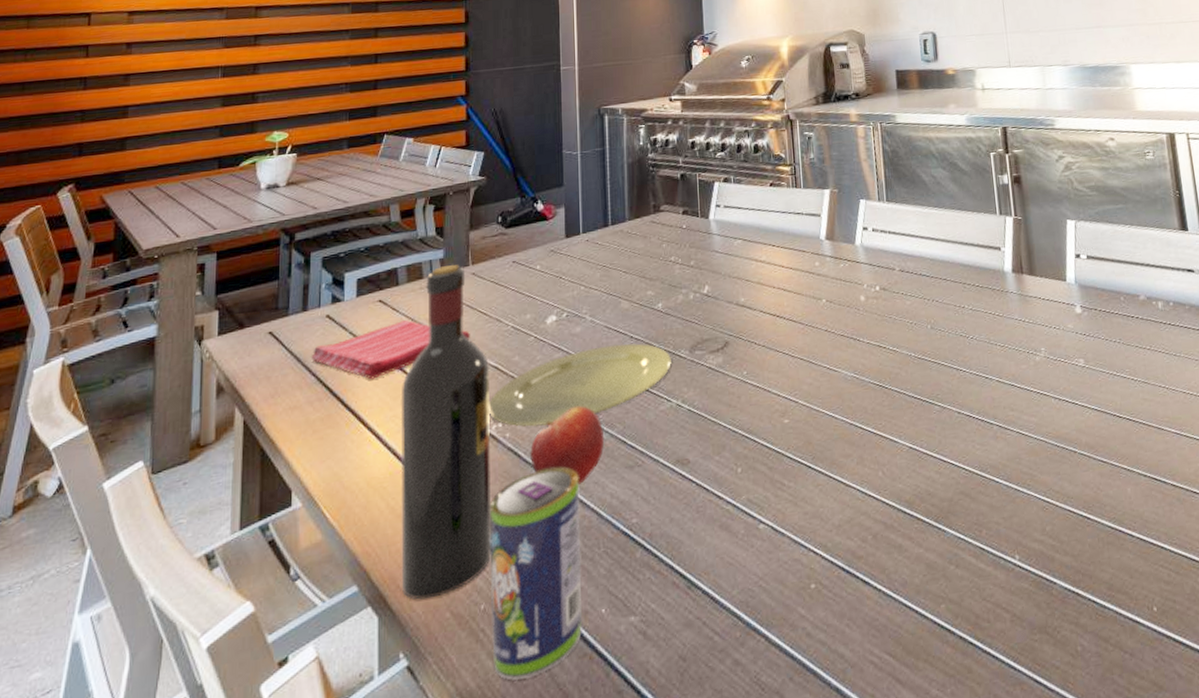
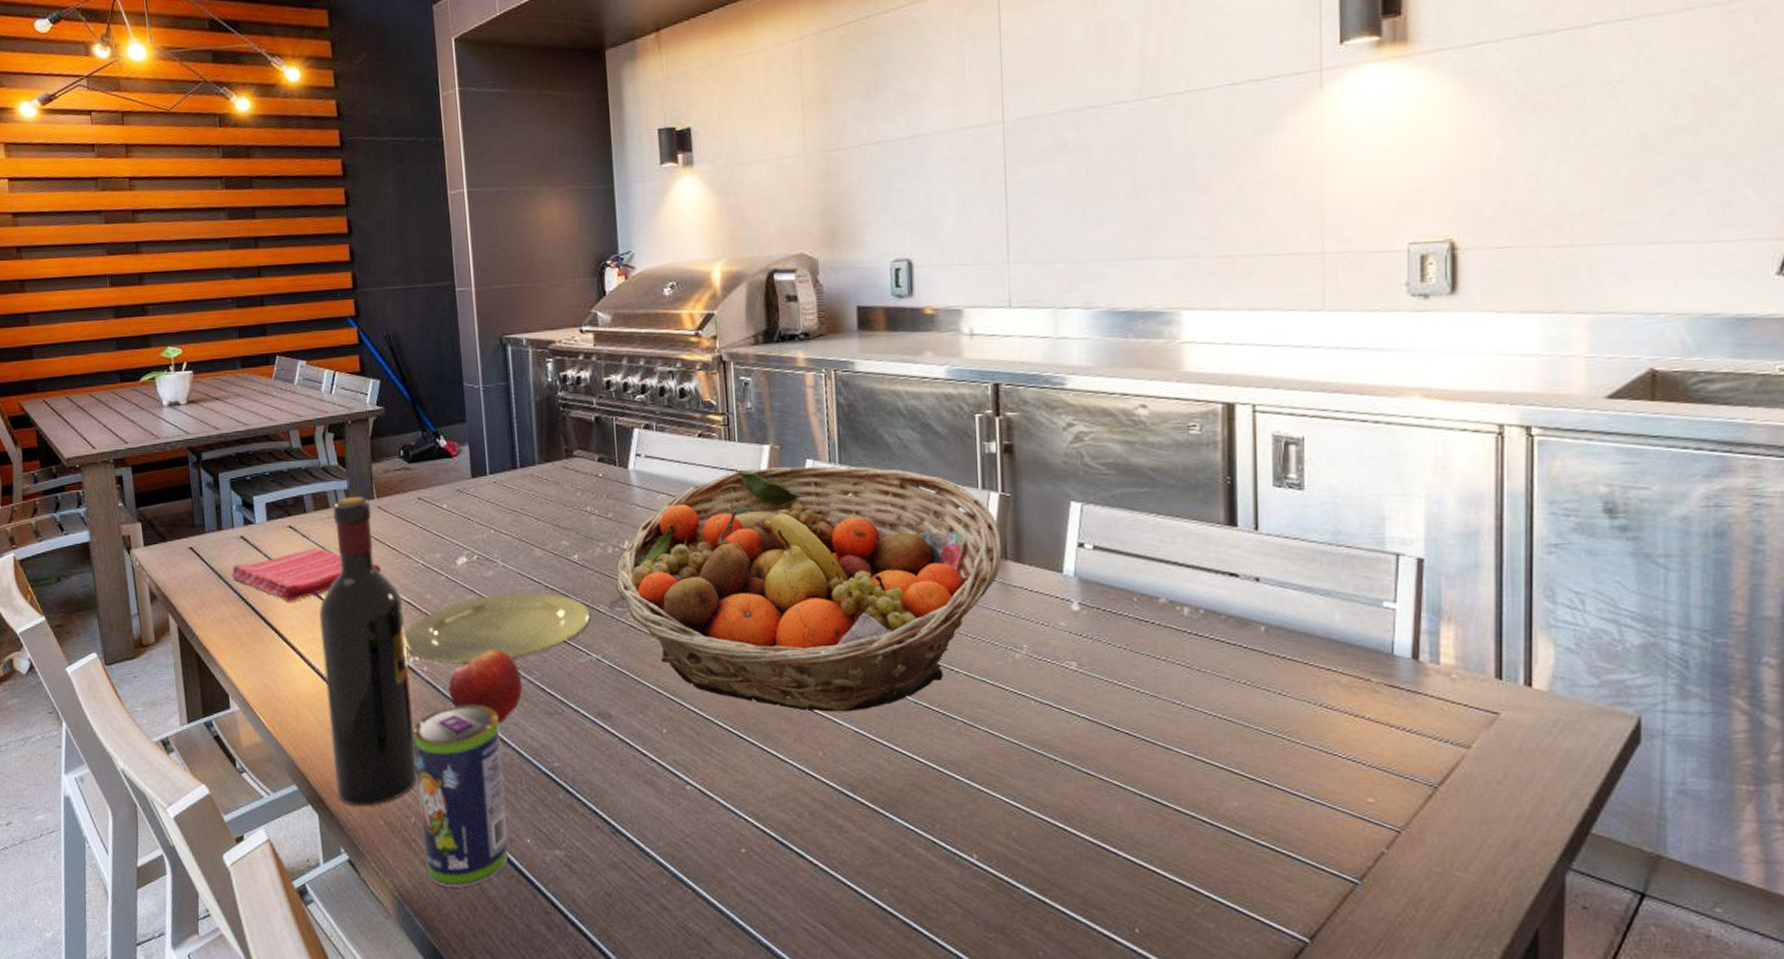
fruit basket: none [696,202,1019,433] -> present [615,466,1002,712]

